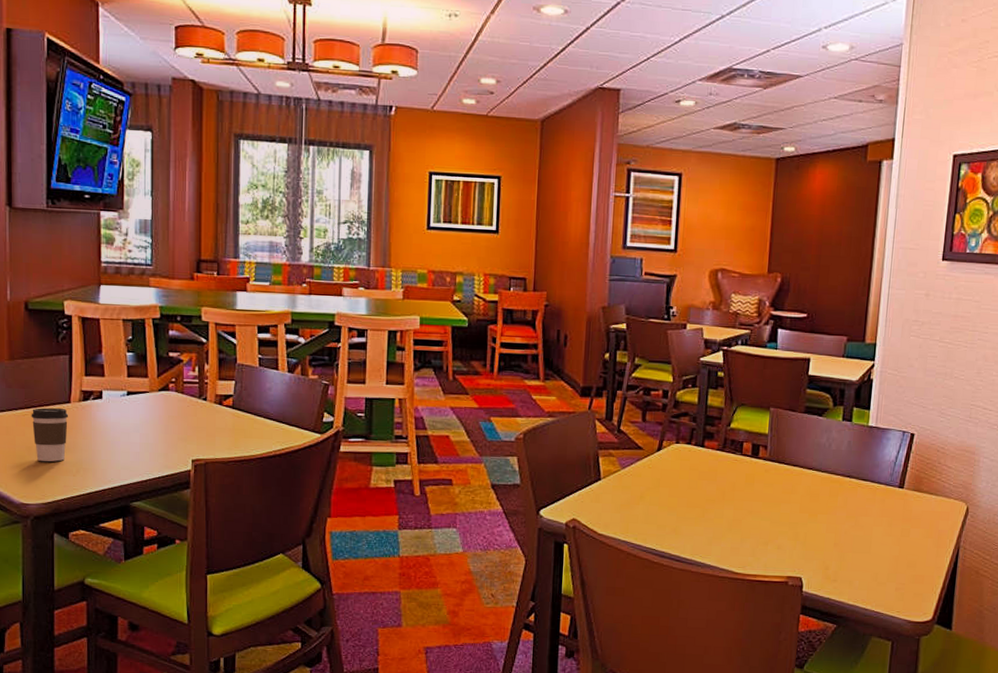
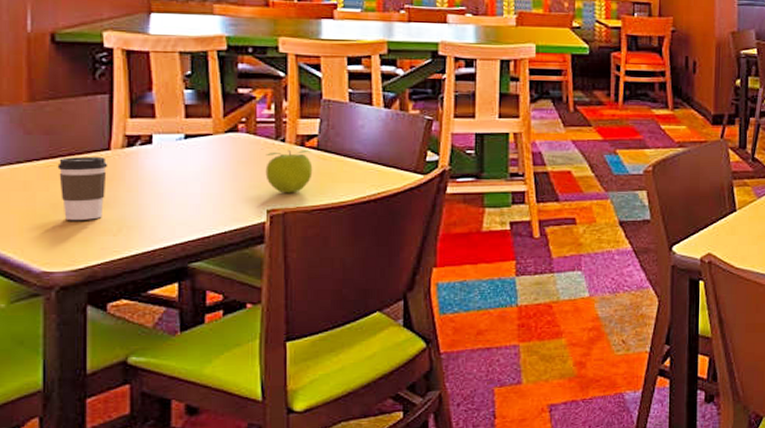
fruit: none [191,408,229,446] -> present [265,150,313,193]

